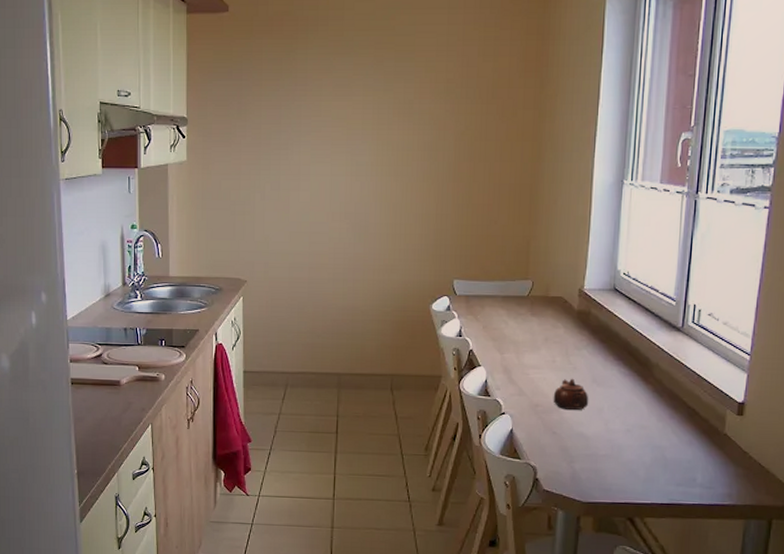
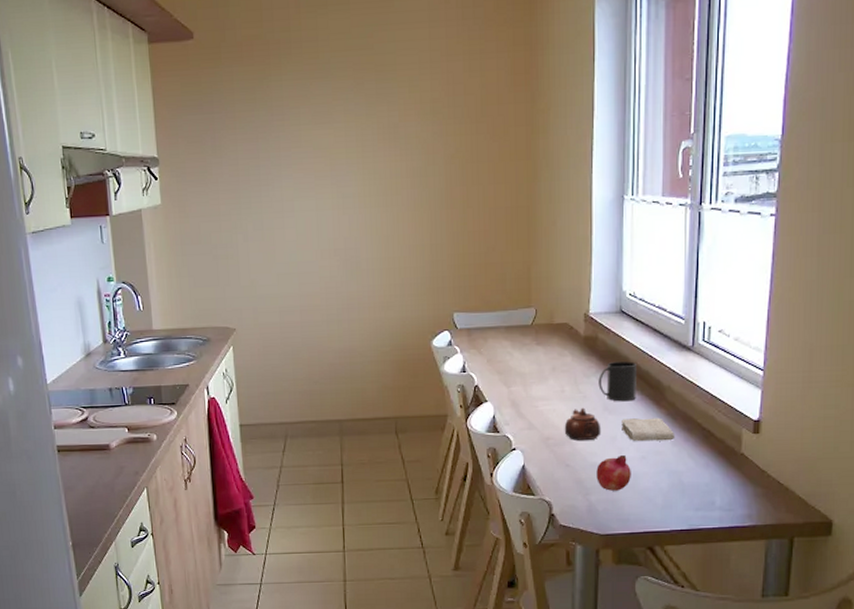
fruit: none [581,426,616,461] -> present [596,454,631,491]
mug: none [589,337,628,376] -> present [598,361,638,402]
washcloth: none [609,392,661,416] -> present [622,417,675,442]

